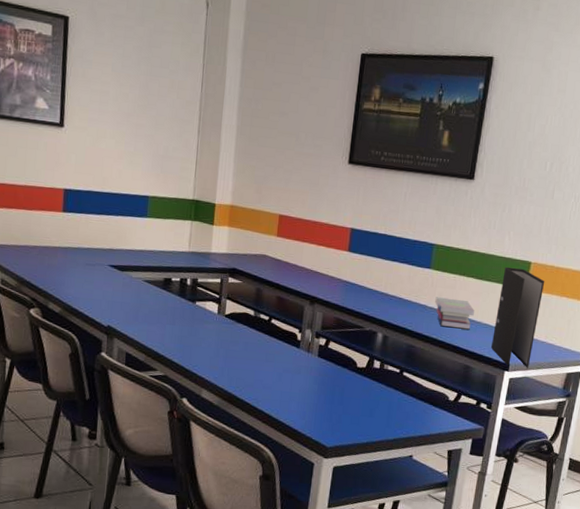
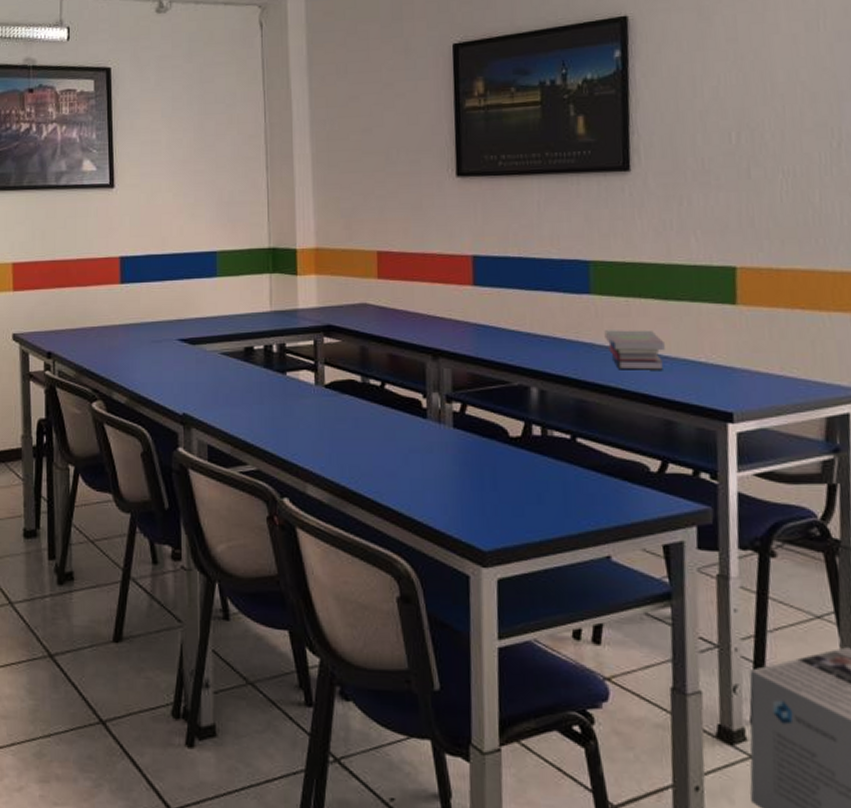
binder: present [491,266,545,368] -> none [697,277,765,416]

